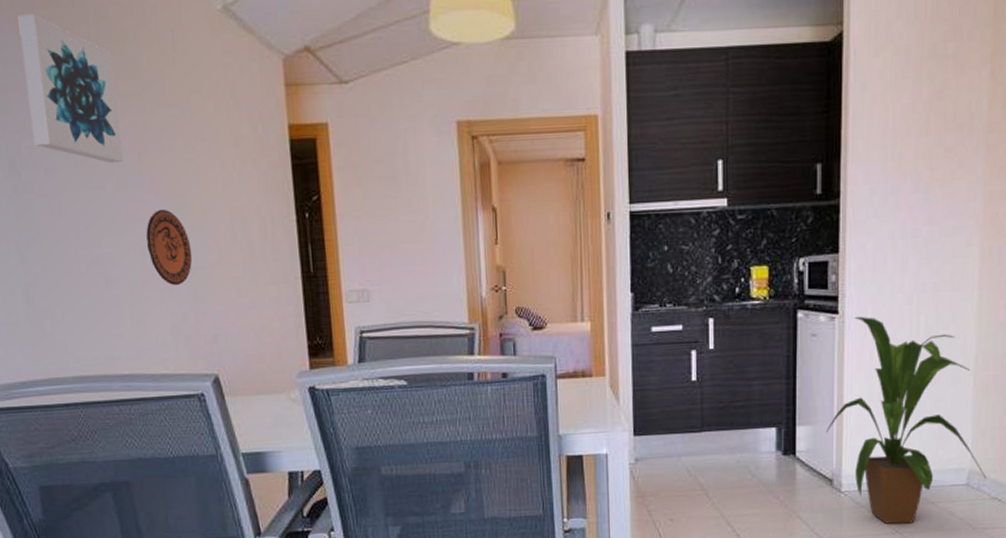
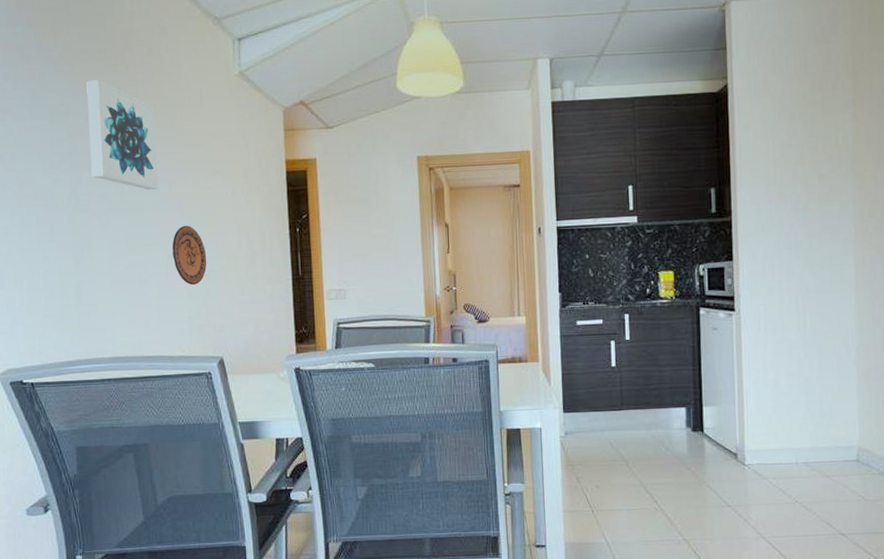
house plant: present [826,316,987,524] -> none [729,313,874,495]

